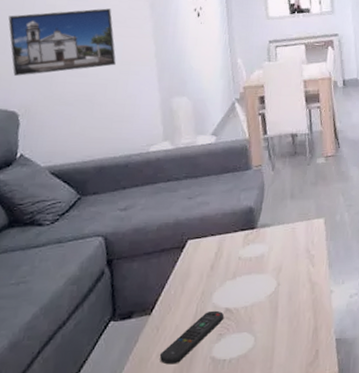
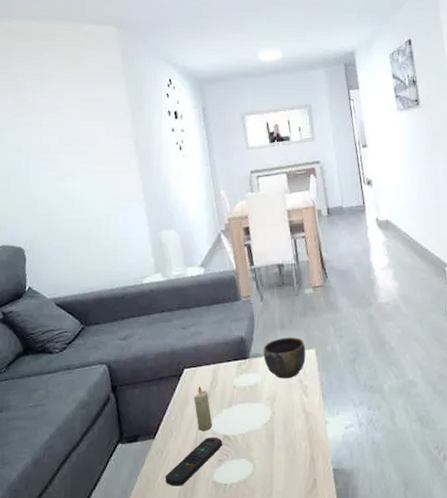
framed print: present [8,8,116,76] -> none [9,146,107,214]
candle: none [196,257,214,304] -> present [194,385,212,431]
bowl: none [271,207,315,249] -> present [263,337,306,379]

